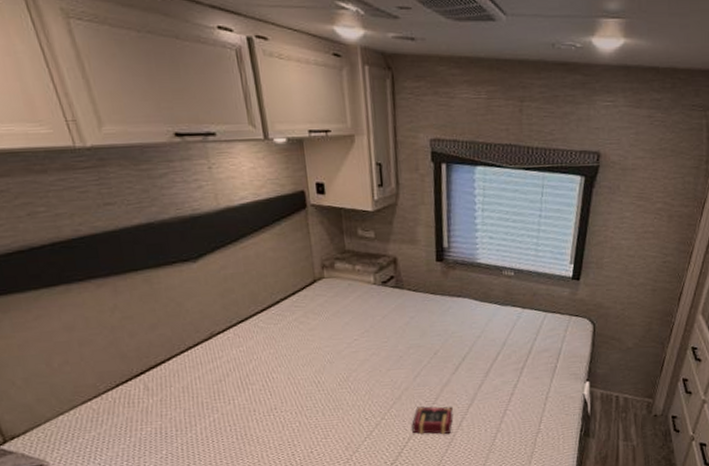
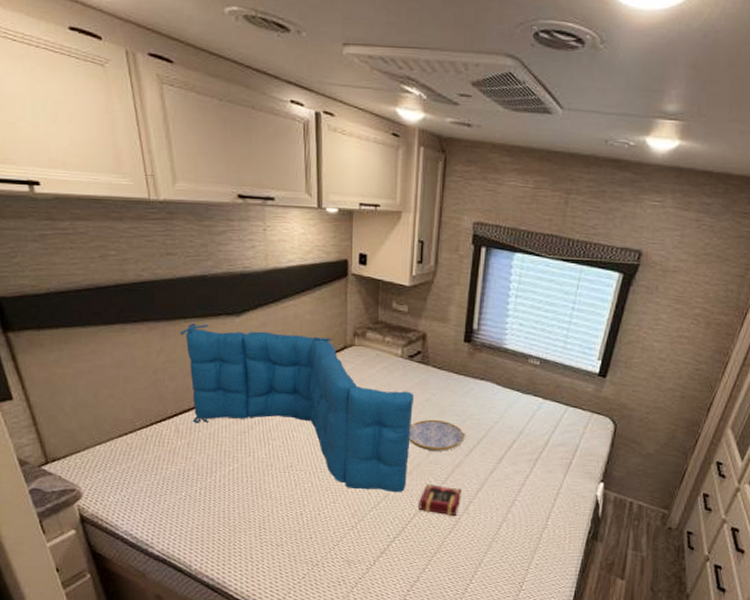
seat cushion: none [132,273,397,423] -> present [180,323,414,493]
serving tray: none [392,342,451,374] -> present [409,419,466,452]

